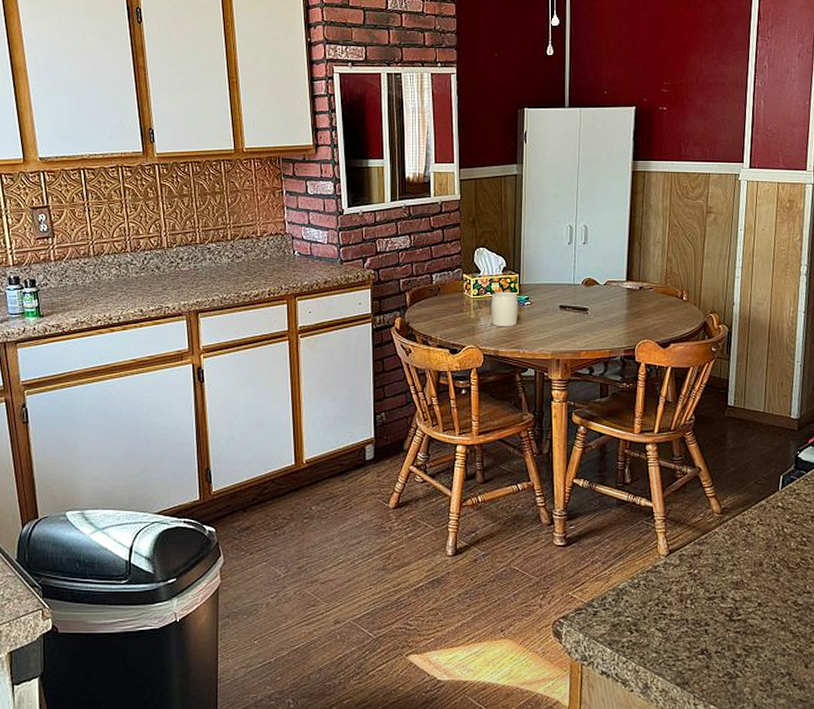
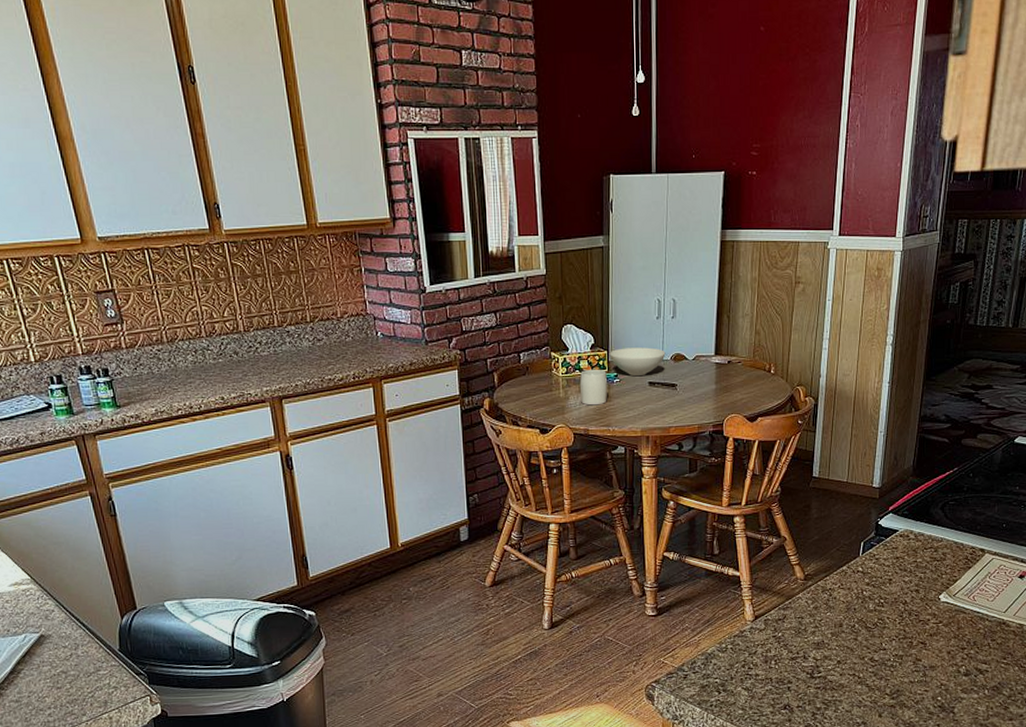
bowl: none [521,271,577,300] -> present [610,347,666,377]

